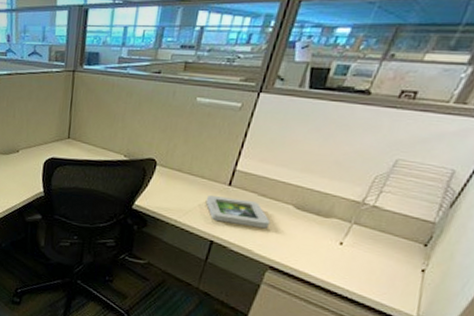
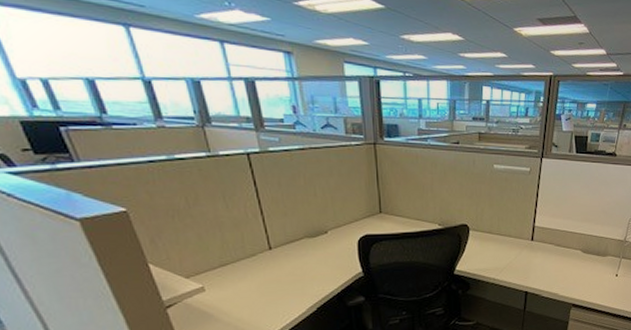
picture frame: present [205,195,271,229] -> none [516,251,567,274]

